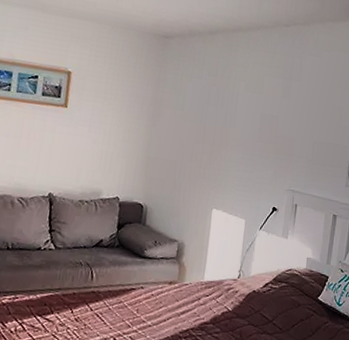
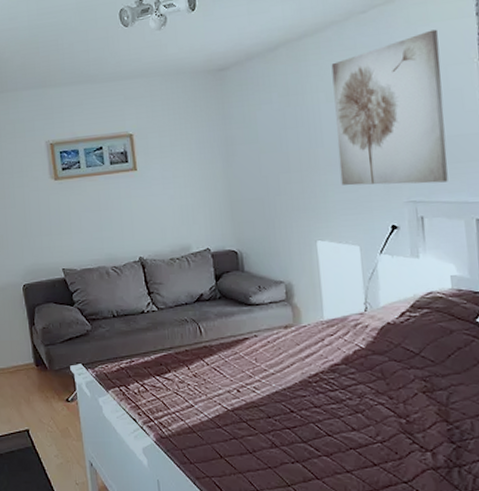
wall art: none [242,56,334,180] -> present [331,29,448,186]

